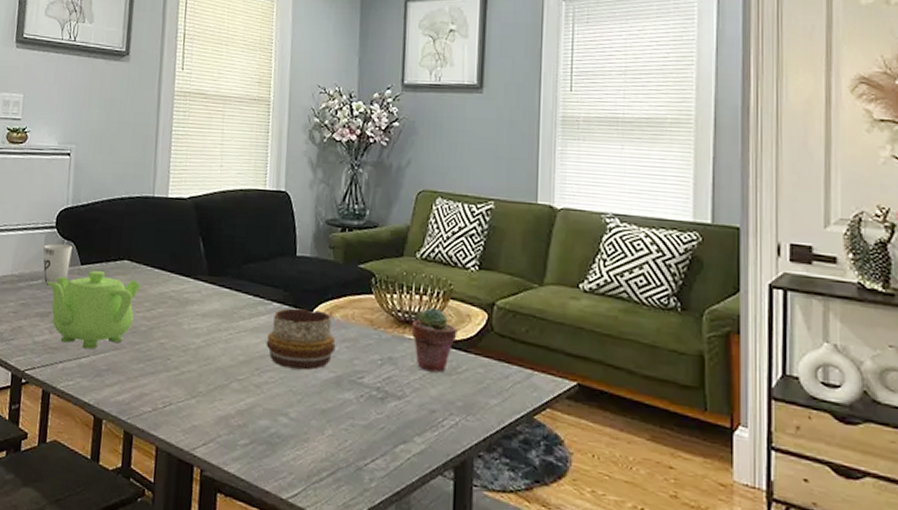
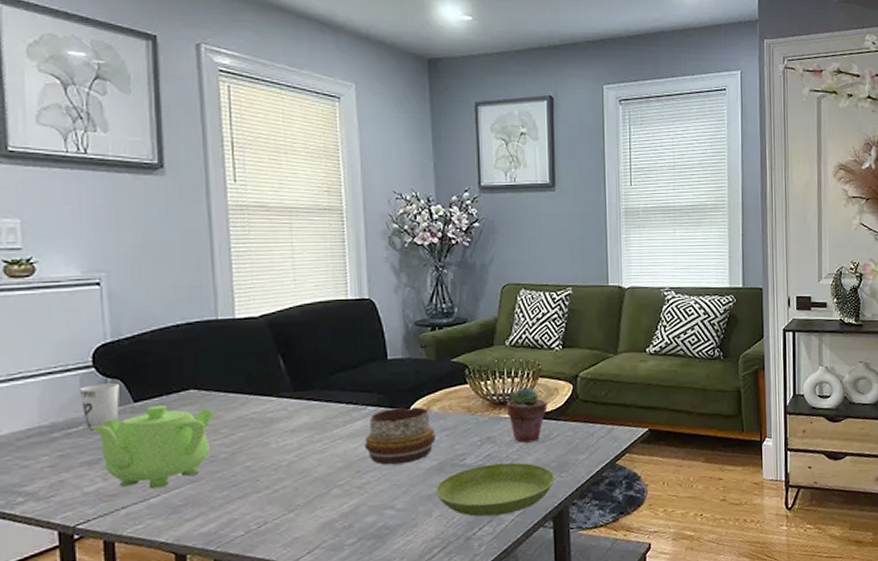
saucer: none [330,388,460,451] -> present [436,462,555,517]

